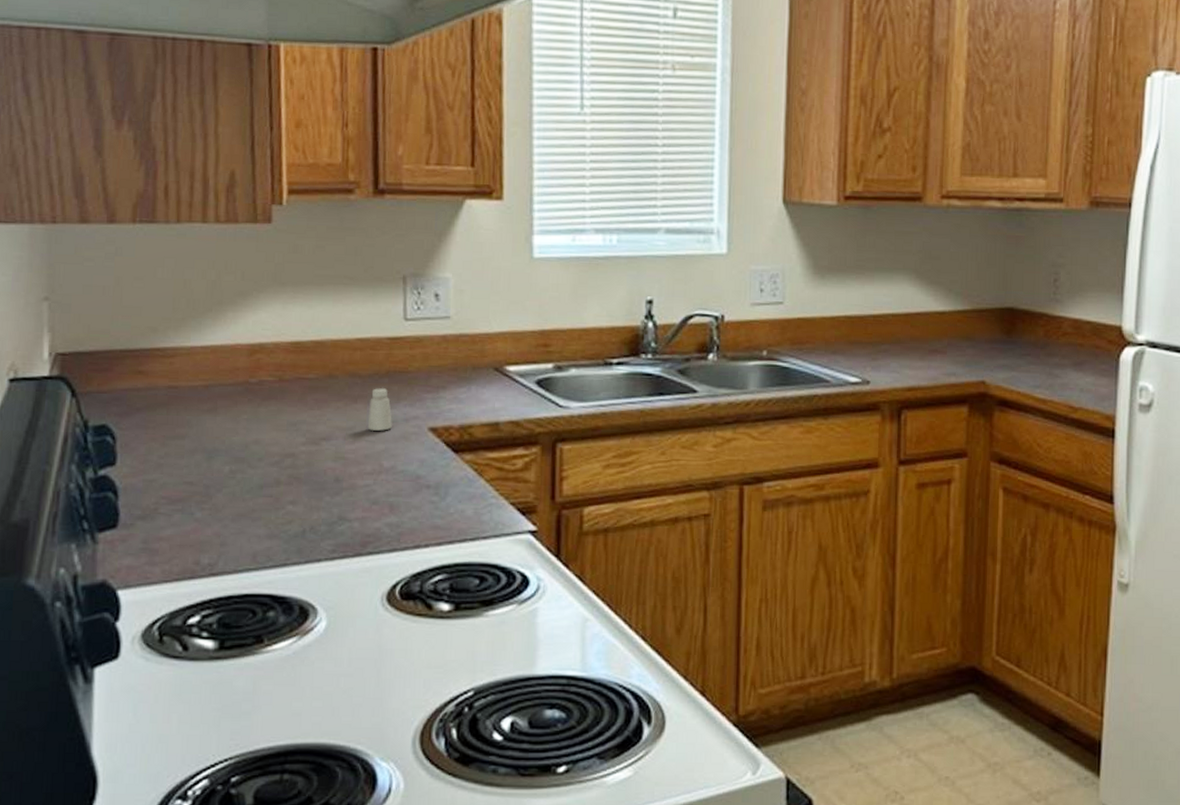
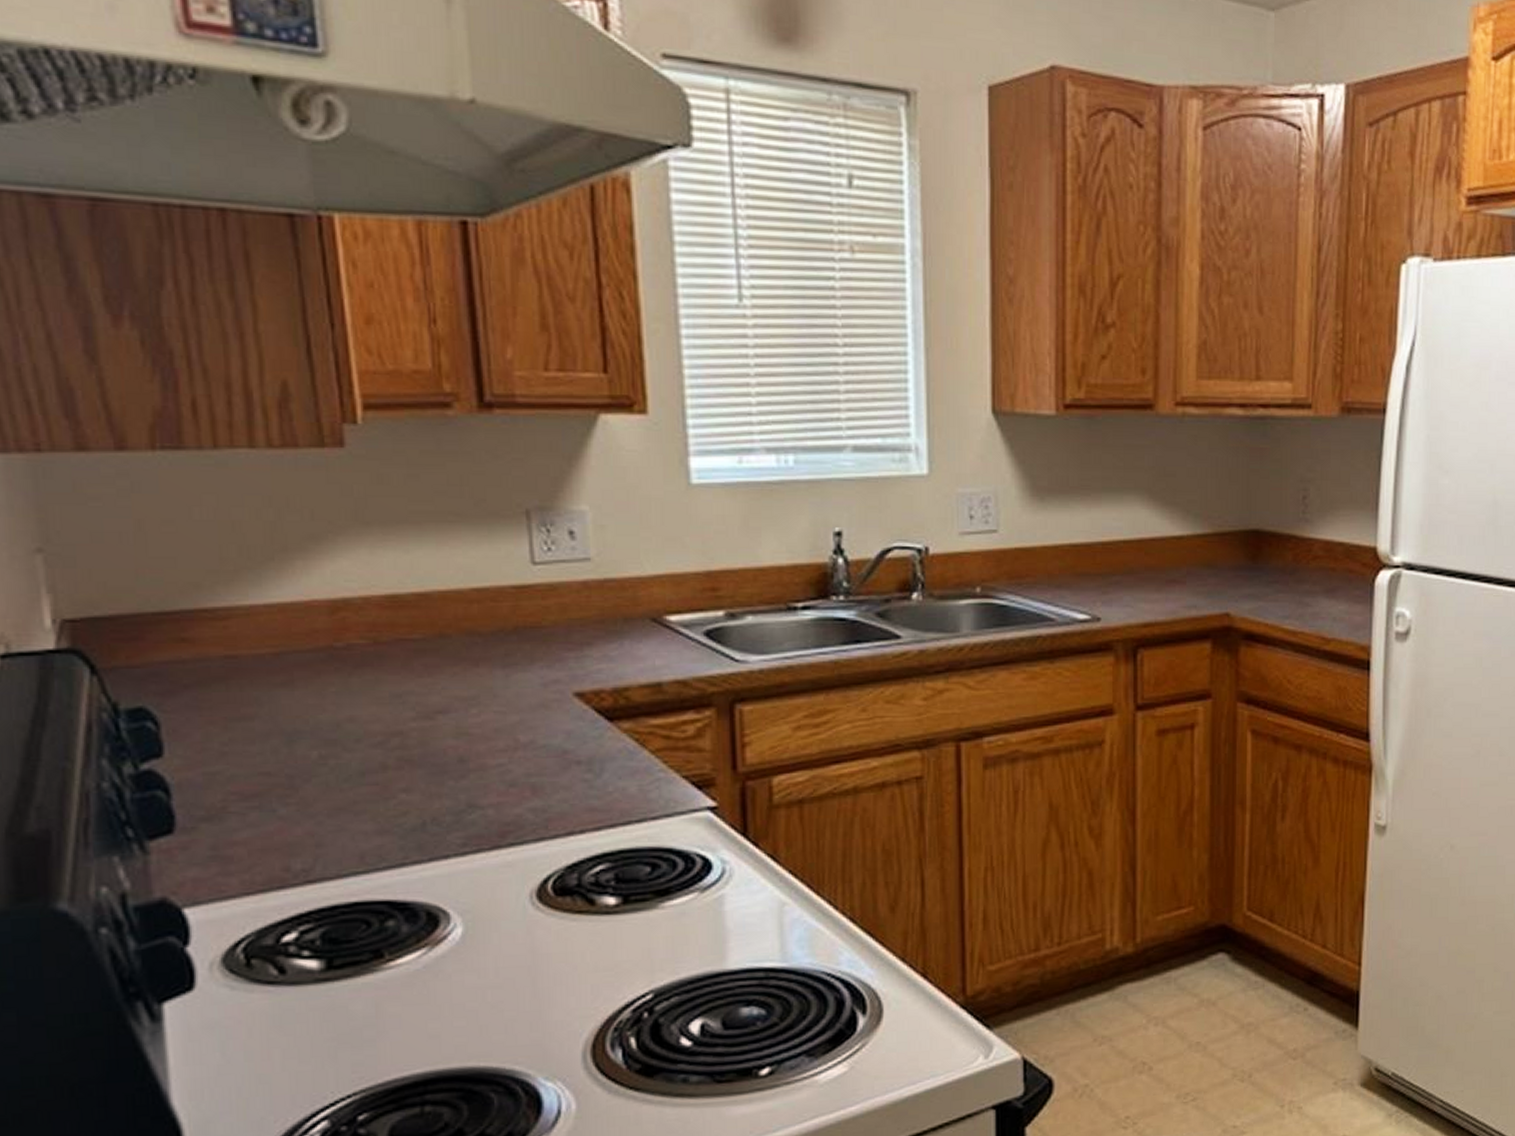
saltshaker: present [368,387,392,431] -> none [494,646,527,699]

